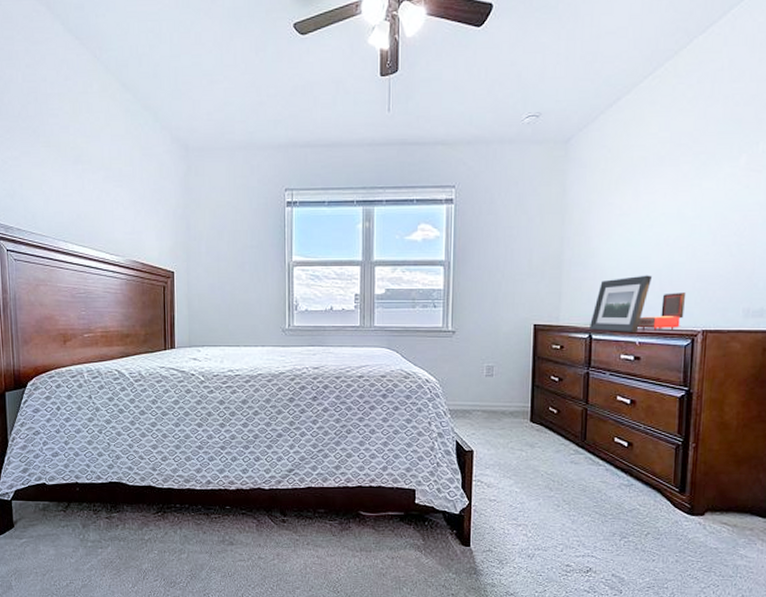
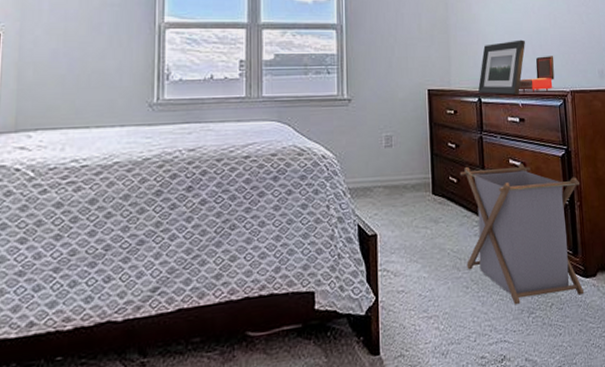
laundry basket: none [560,400,699,530] -> present [459,163,584,305]

